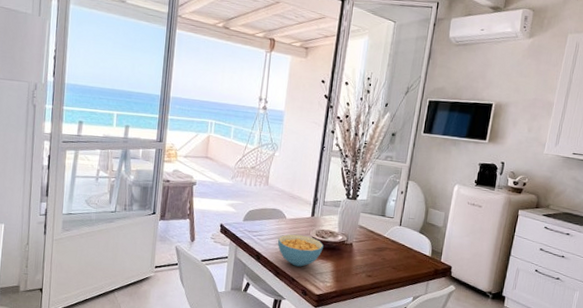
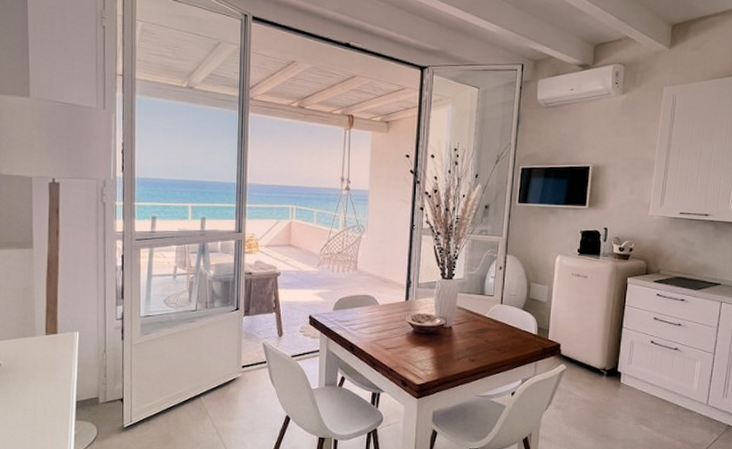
cereal bowl: present [277,234,324,267] -> none [371,321,421,355]

